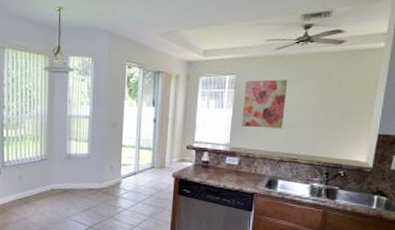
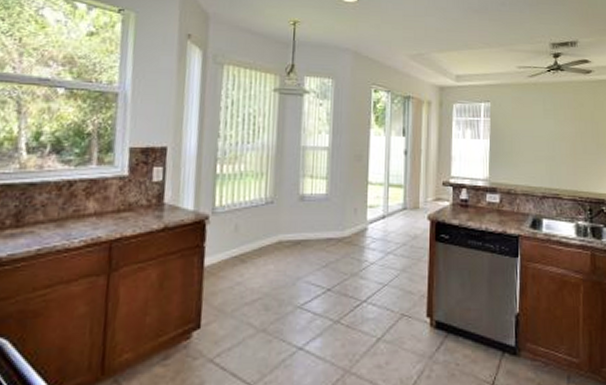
wall art: present [241,79,288,129] -> none [499,108,543,161]

